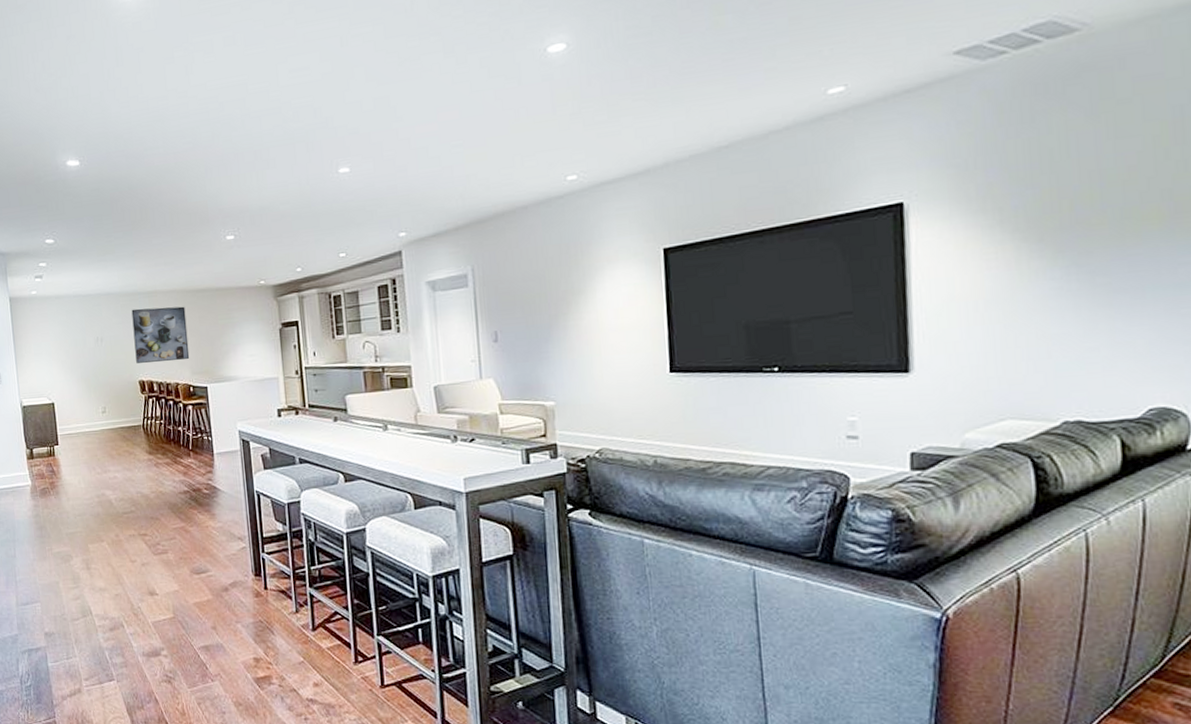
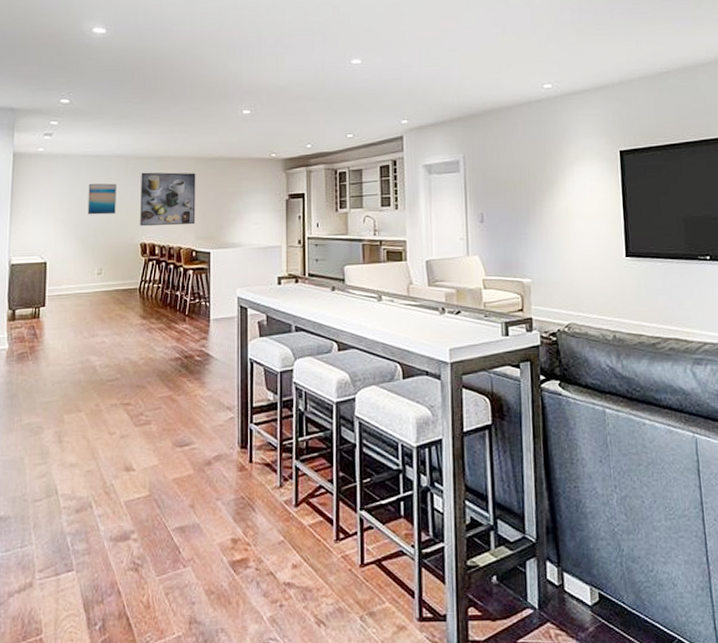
wall art: none [83,322,112,355] -> present [88,183,116,215]

